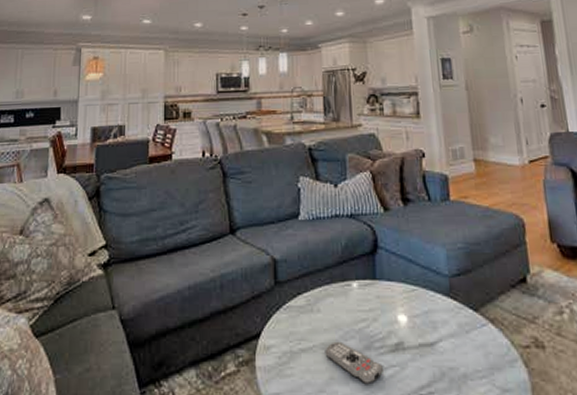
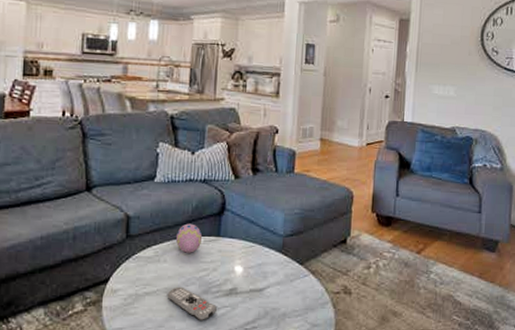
decorative egg: none [327,265,357,300] -> present [175,223,203,253]

